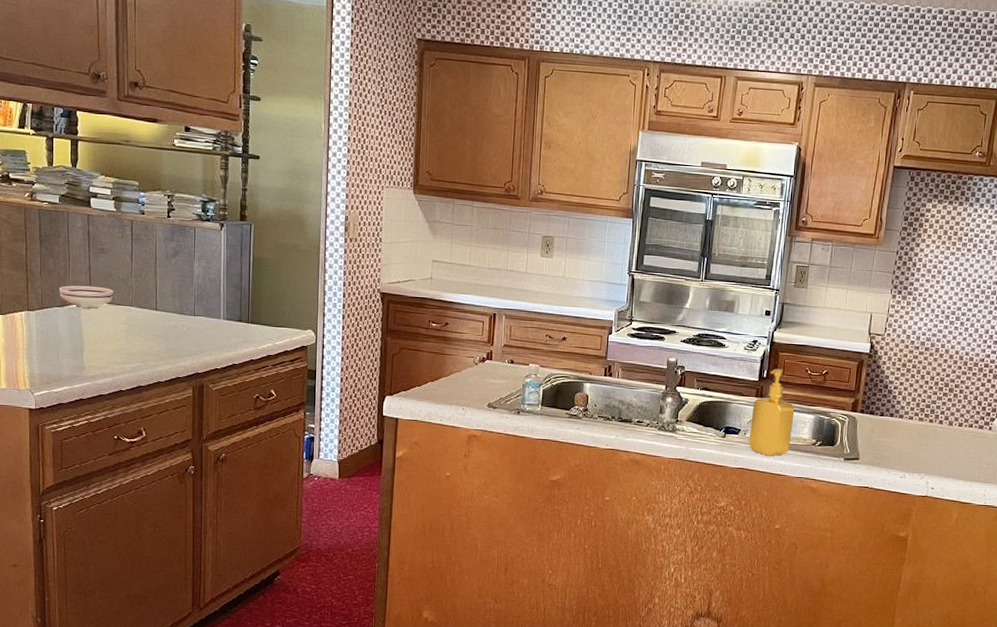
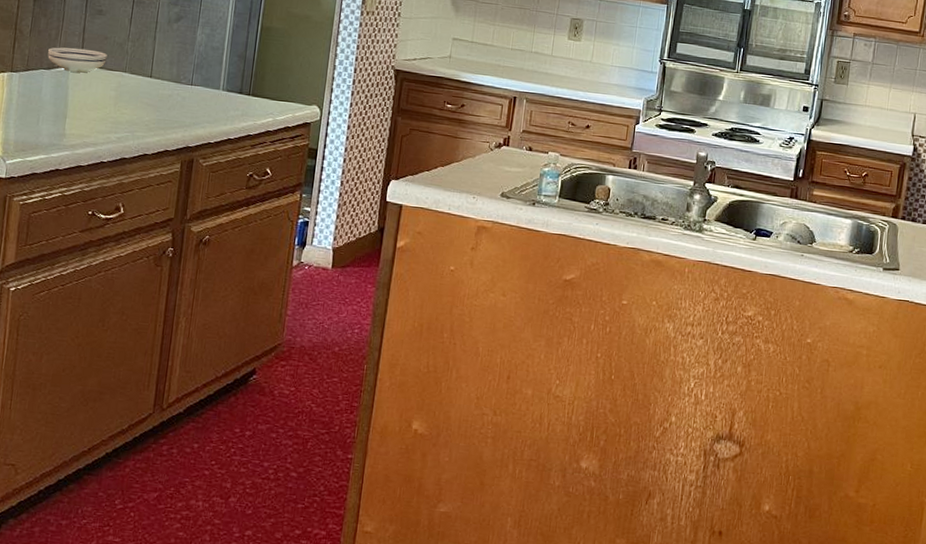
soap dispenser: present [749,368,795,457] -> none [781,168,832,263]

